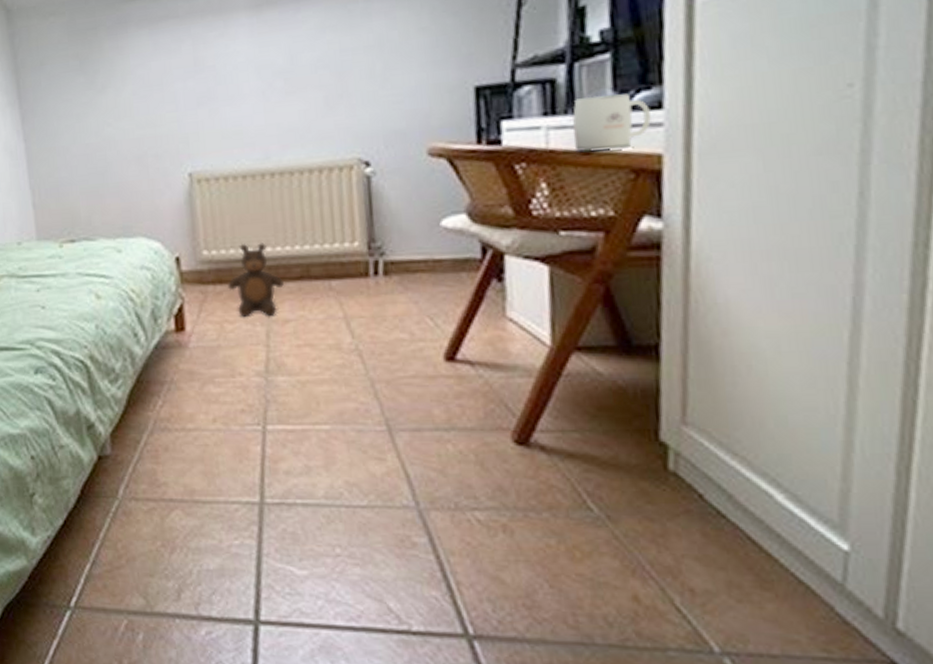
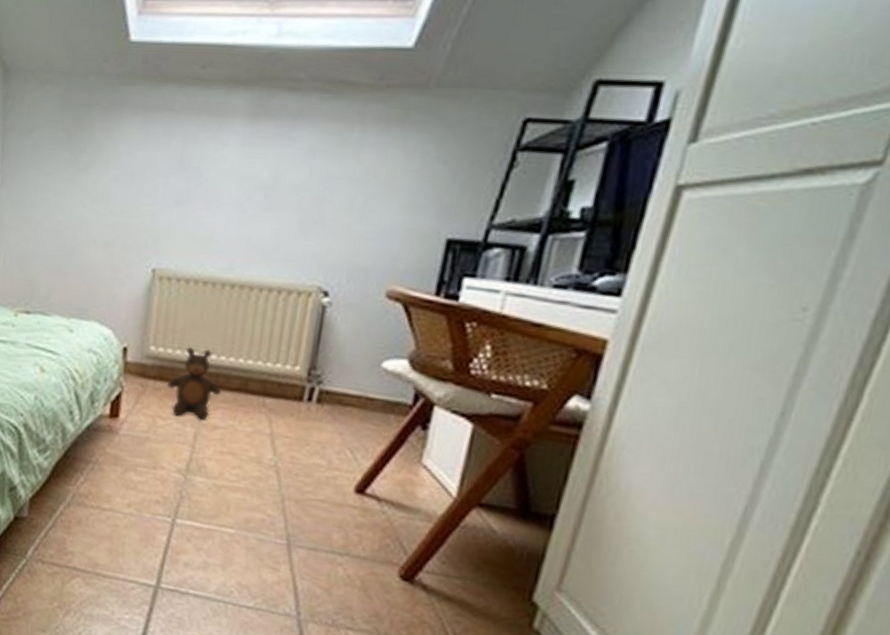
mug: present [572,93,651,152] -> none [526,270,609,328]

